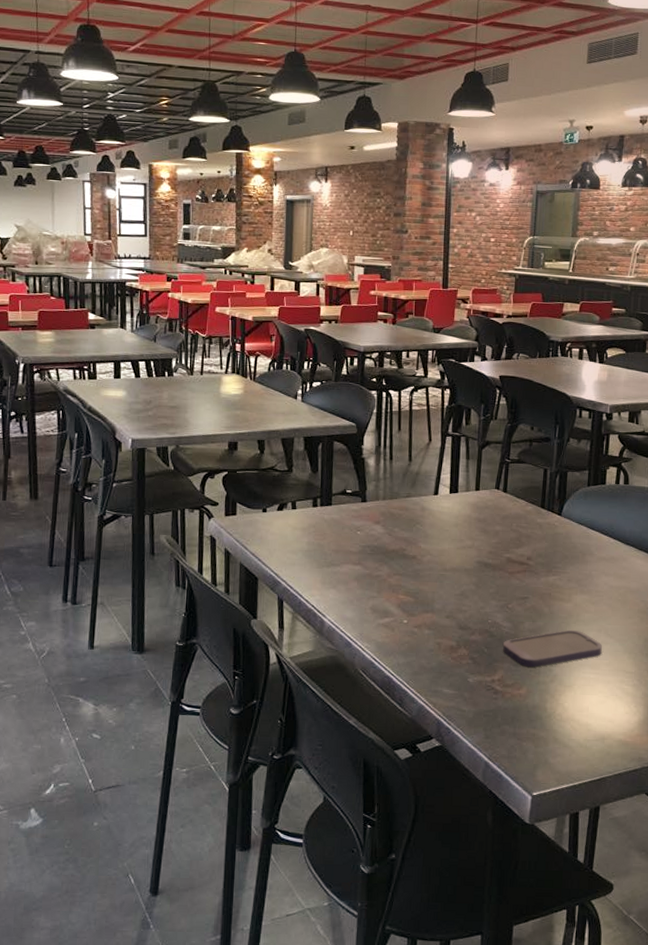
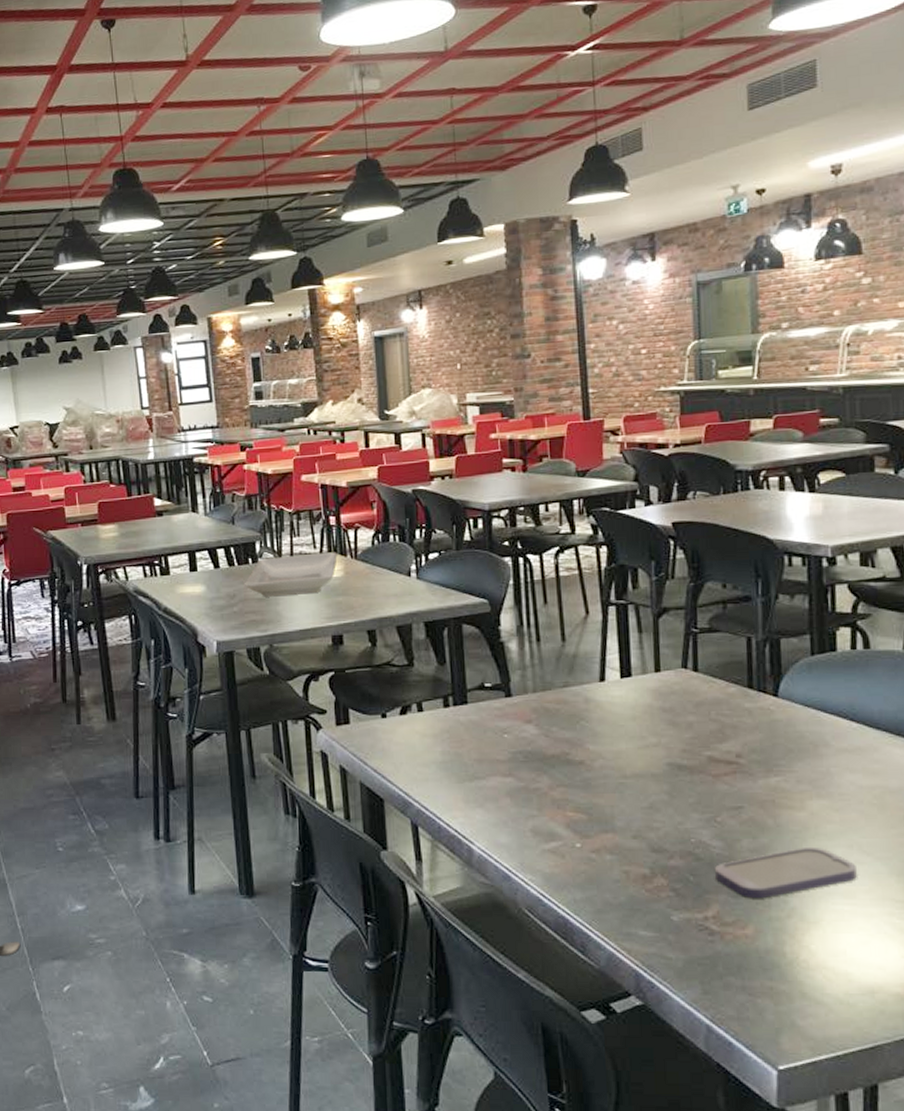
tray: none [160,373,239,406] -> present [245,552,338,597]

